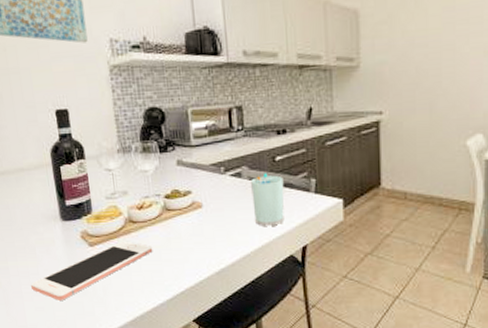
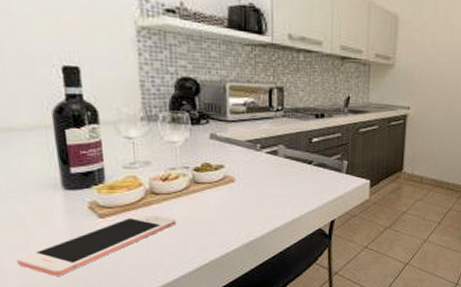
cup: present [251,173,285,226] -> none [287,152,318,202]

